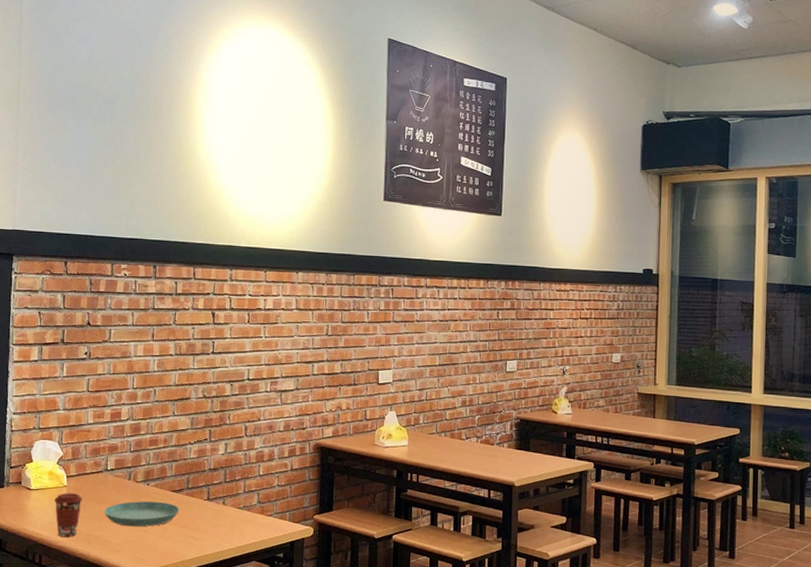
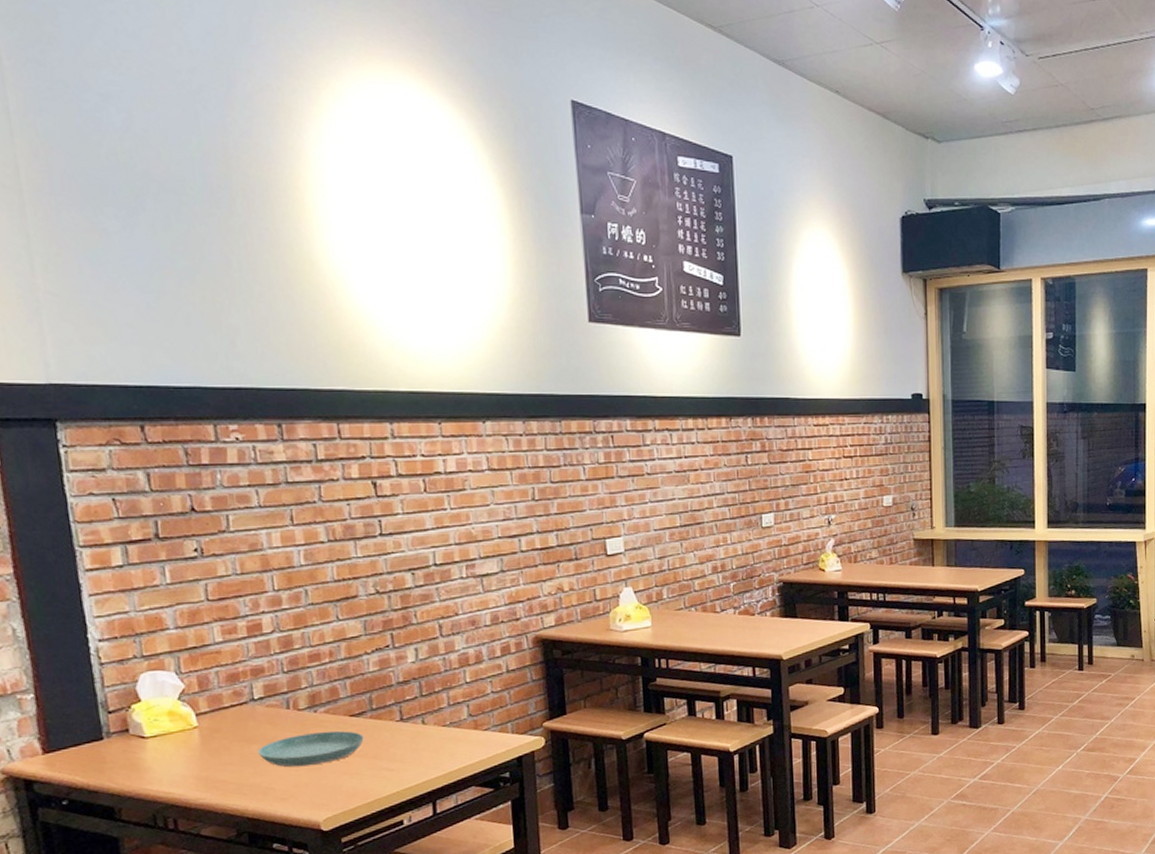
coffee cup: present [54,493,83,537] -> none [182,734,225,792]

